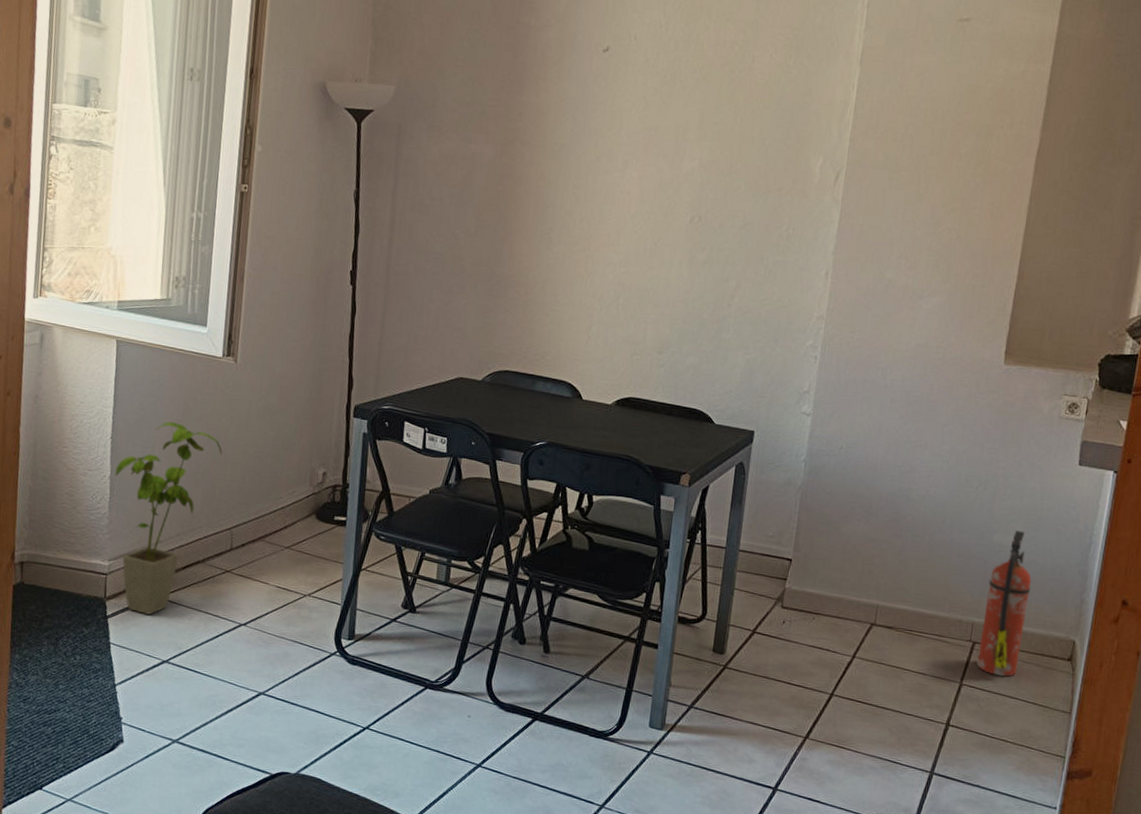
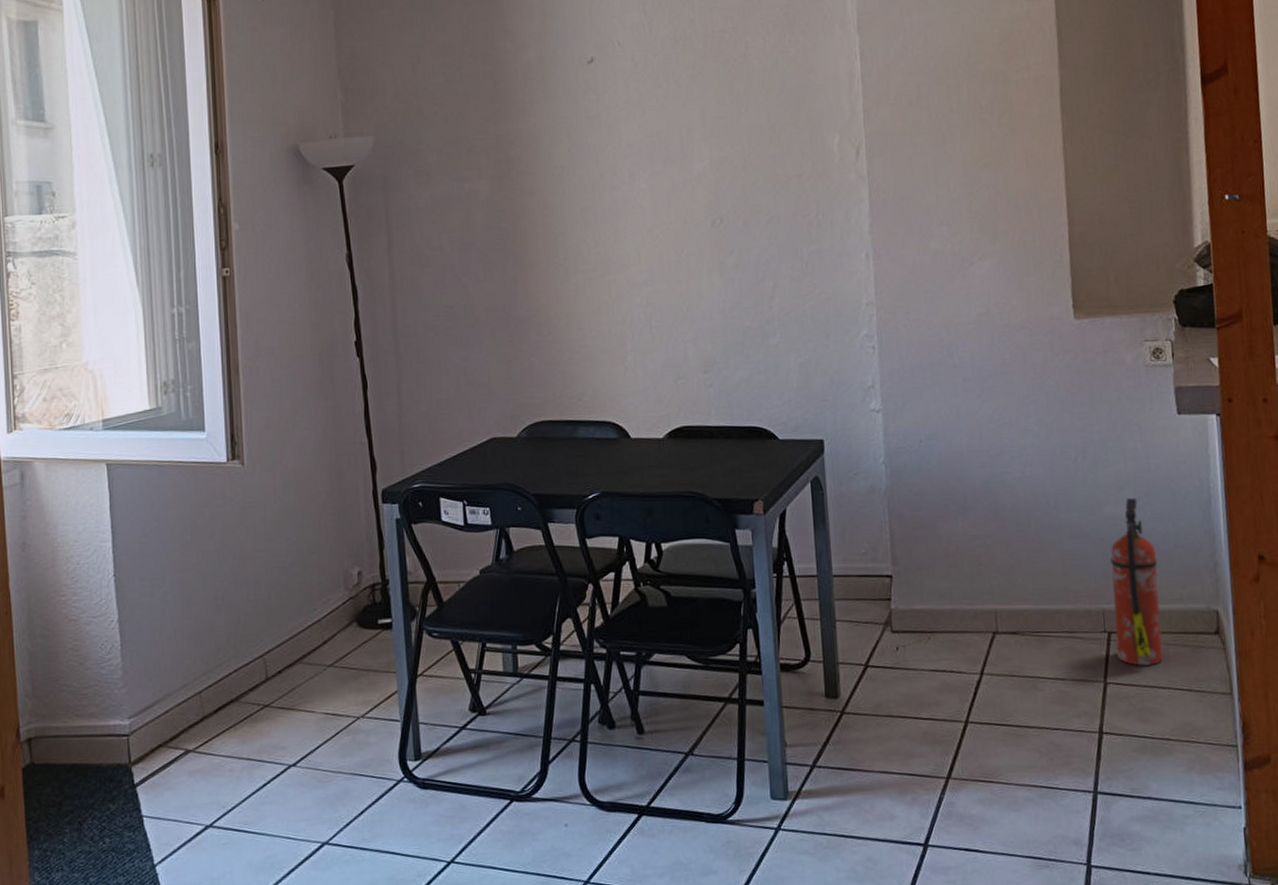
house plant: present [115,422,222,615] -> none [123,545,242,774]

